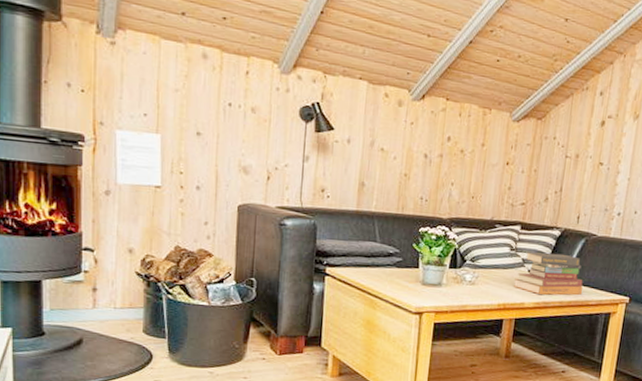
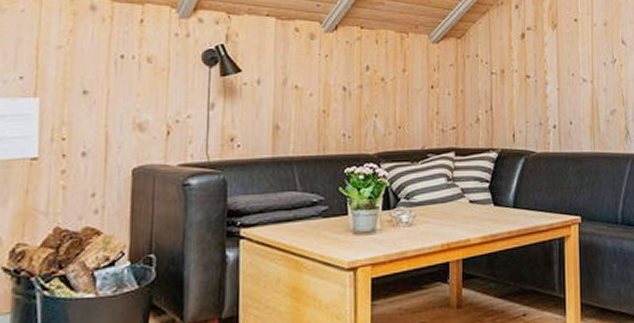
books: present [514,252,583,295] -> none [456,177,531,228]

